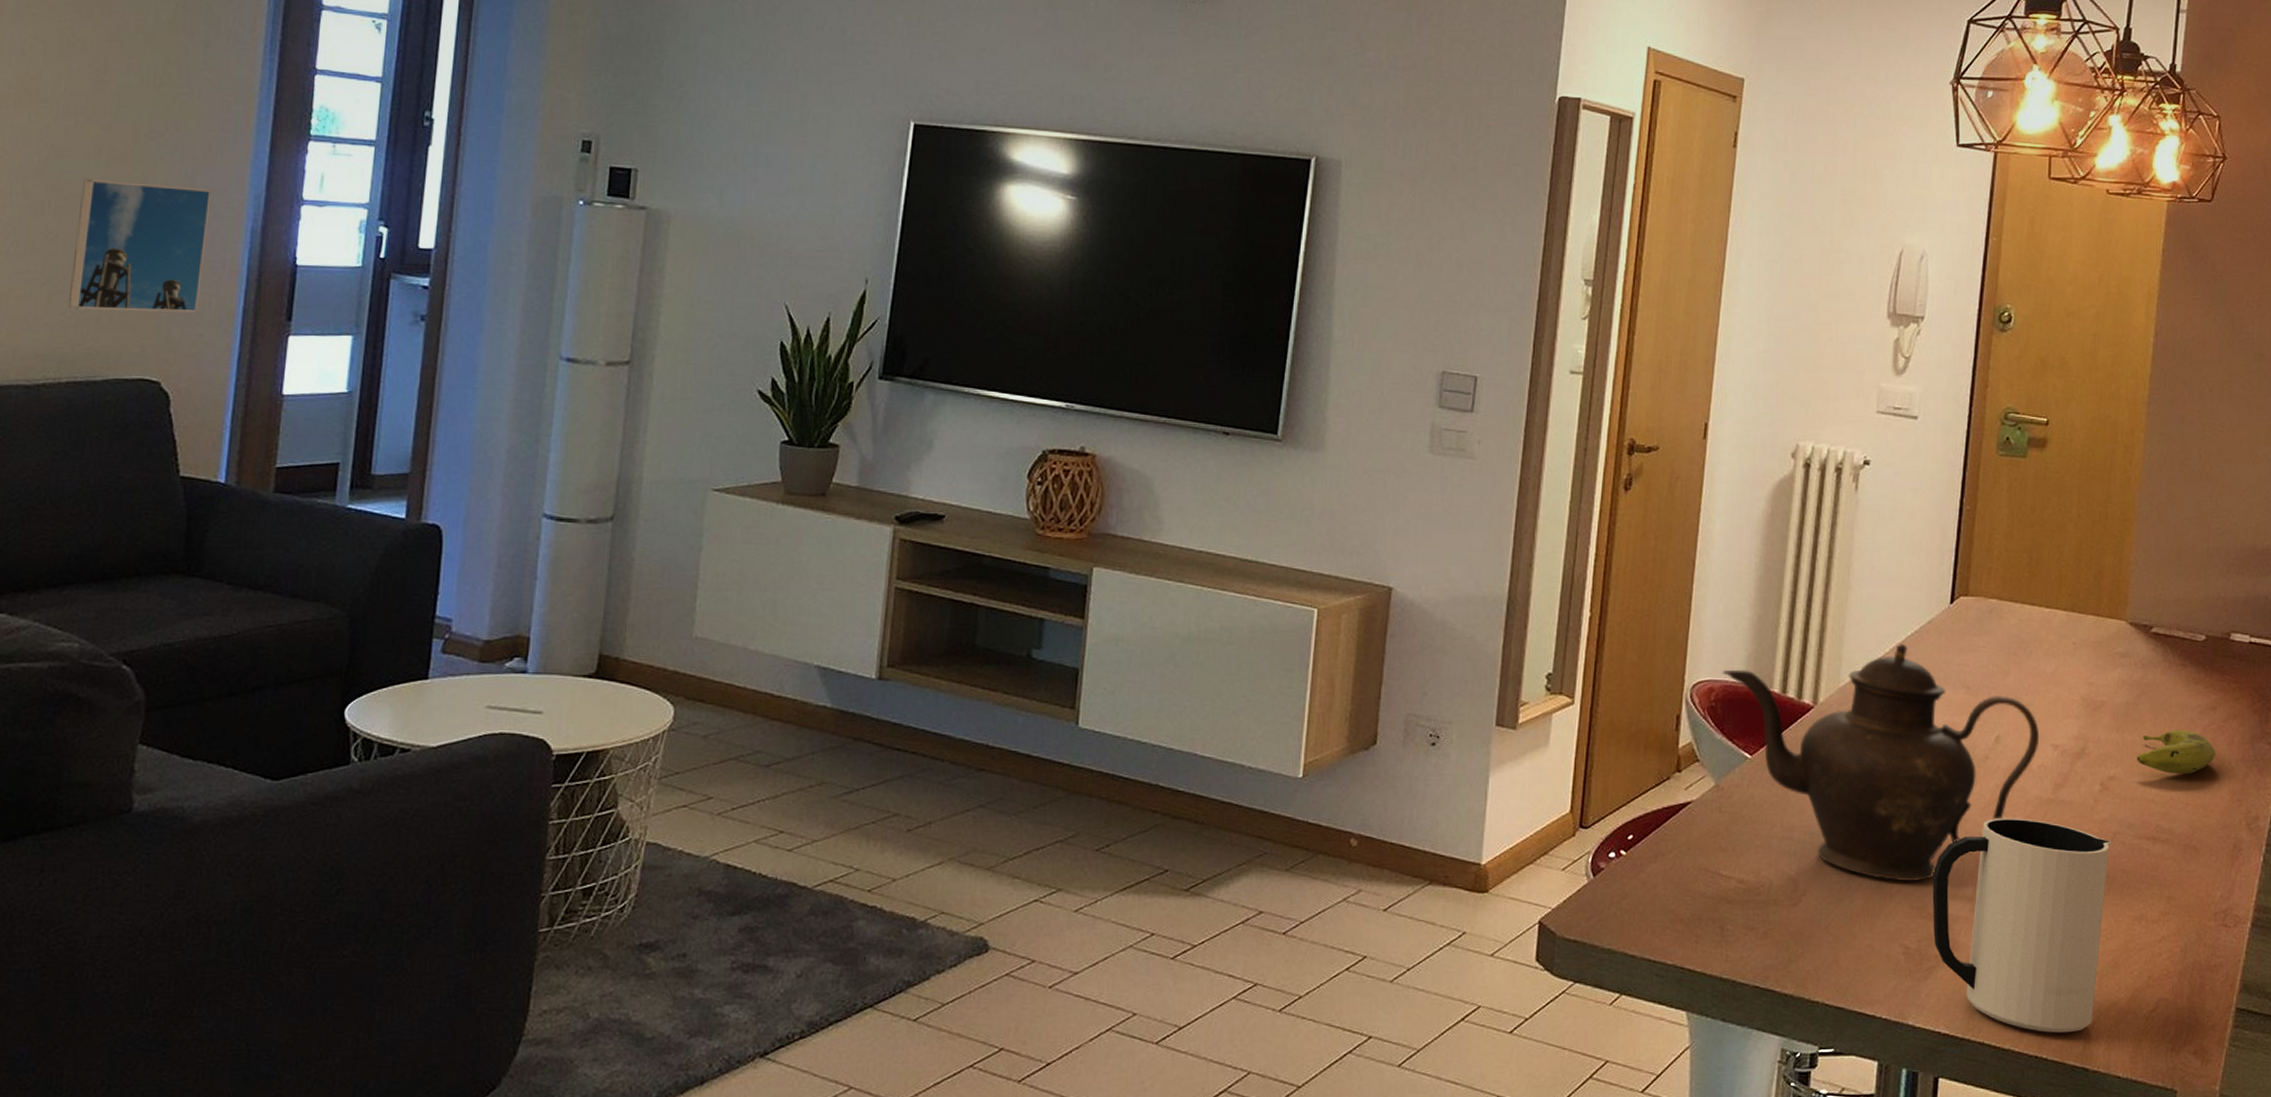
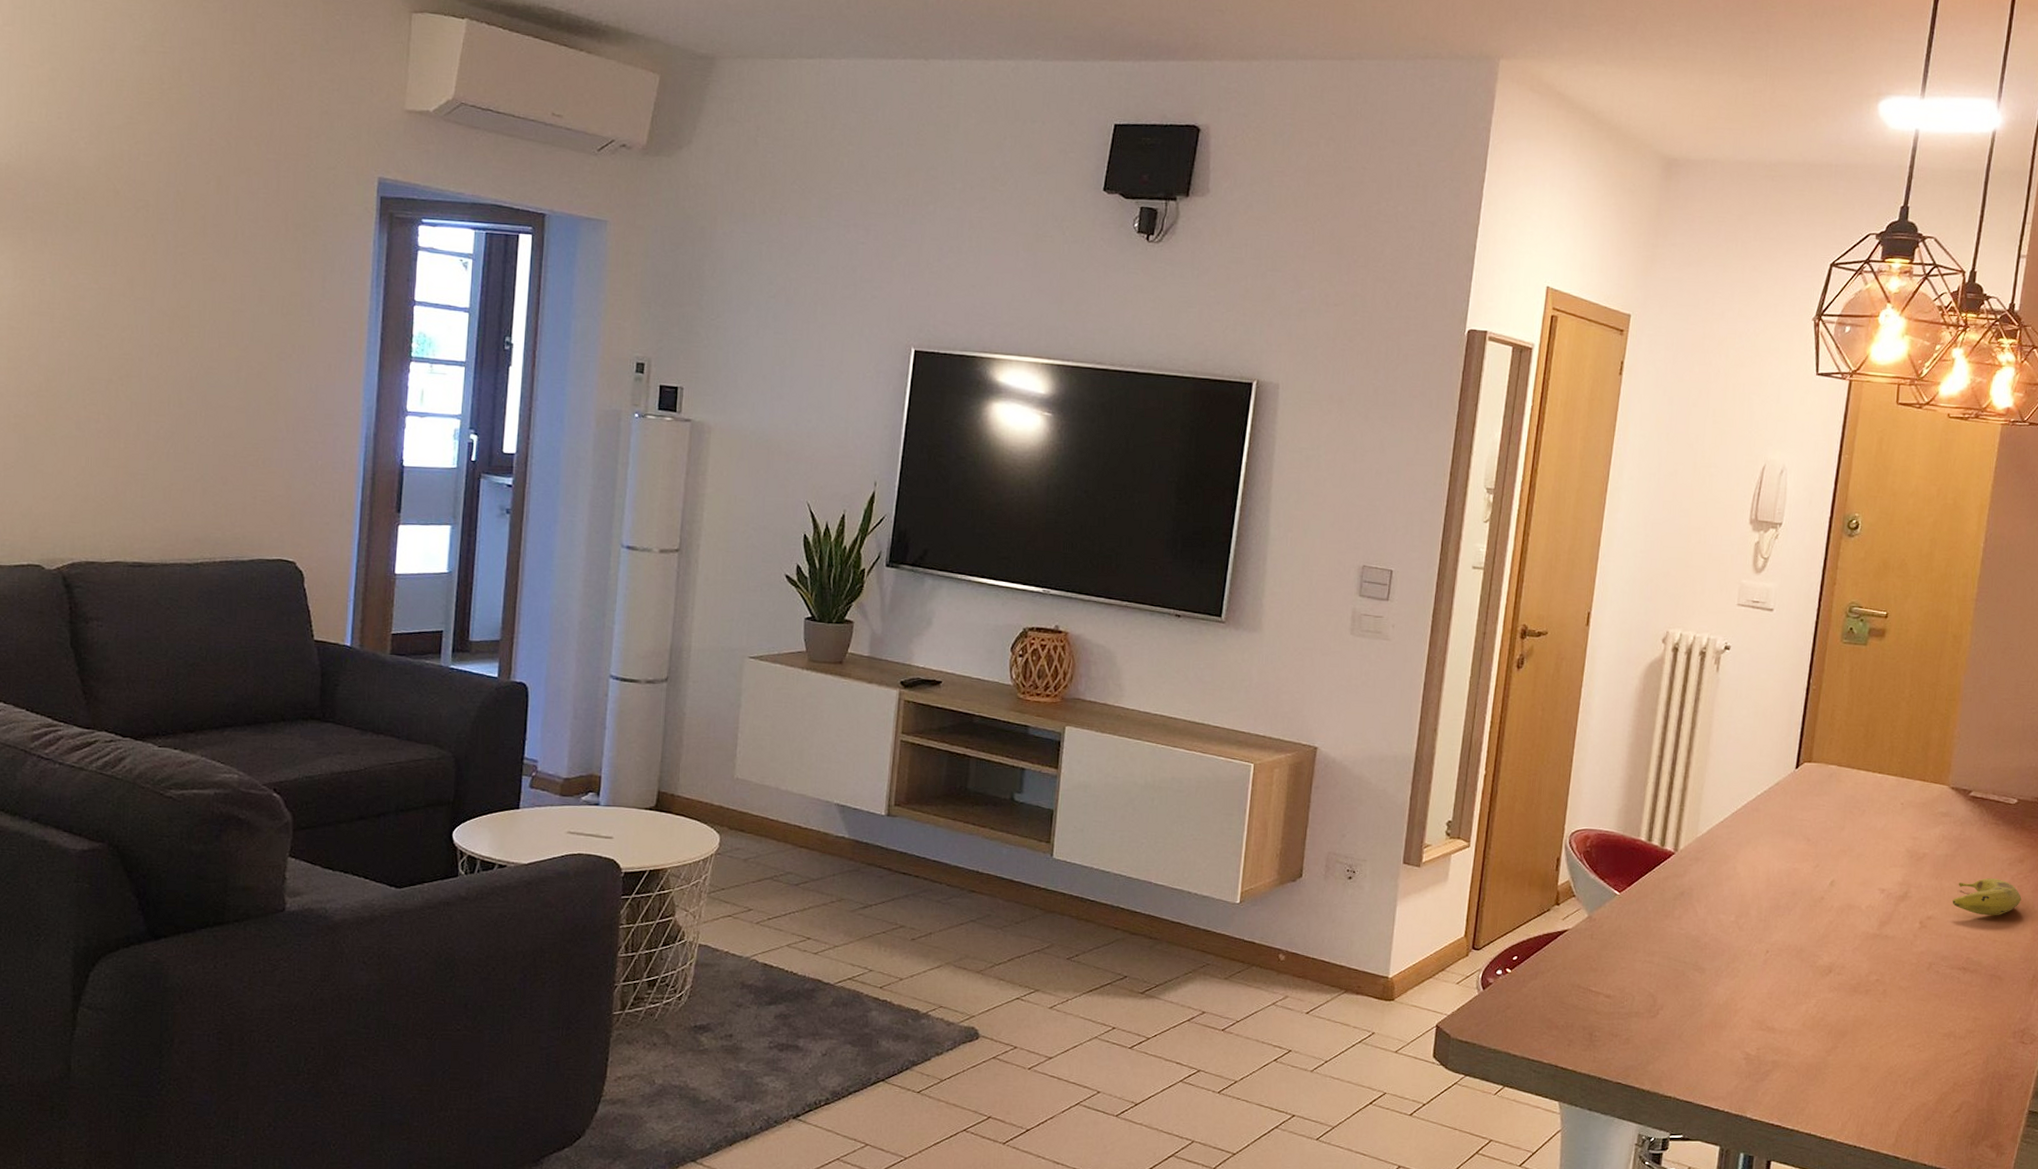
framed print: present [69,178,212,313] -> none [219,392,332,505]
teapot: present [1722,644,2040,882] -> none [1597,802,1869,1000]
mug: present [1932,818,2112,1033] -> none [1770,949,1928,1128]

